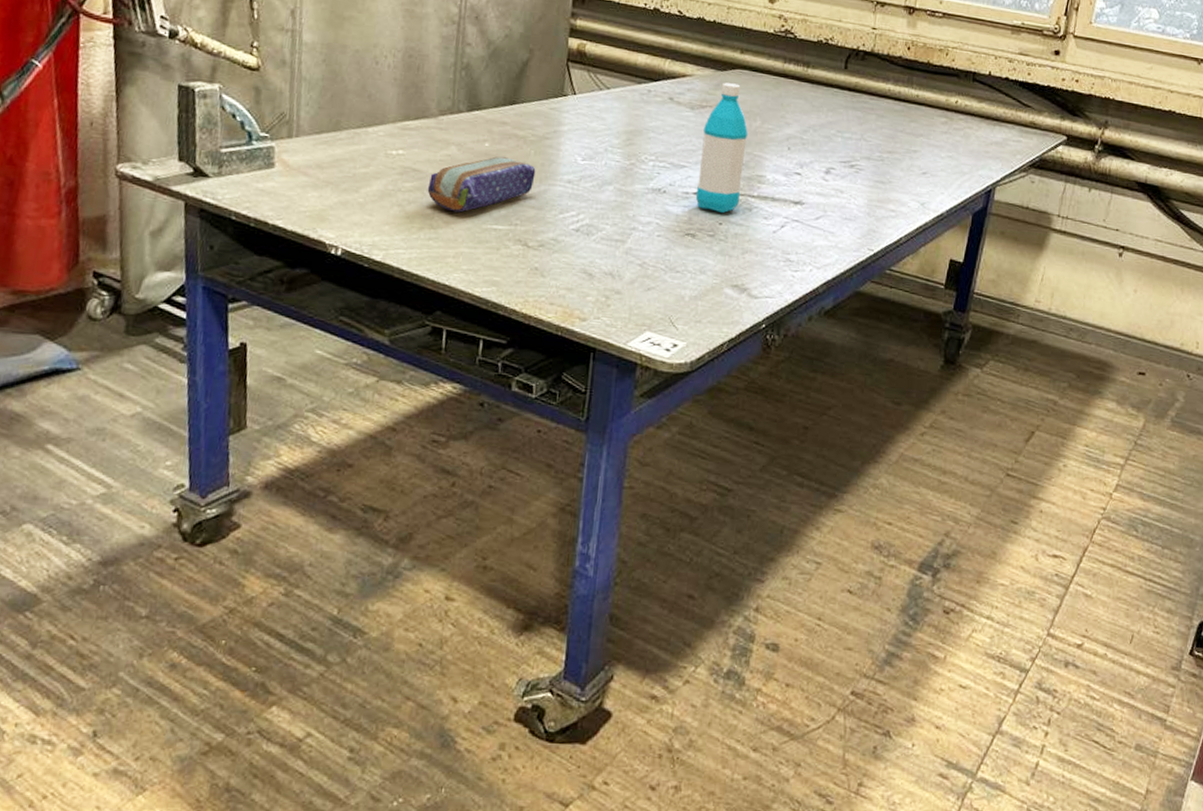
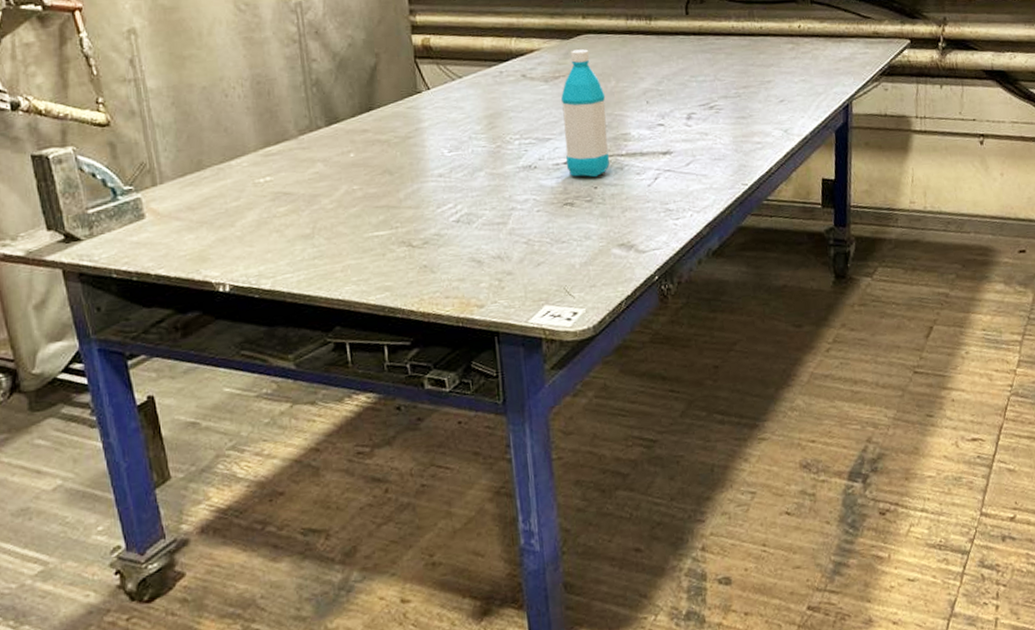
pencil case: present [427,156,536,213] -> none [302,163,406,227]

